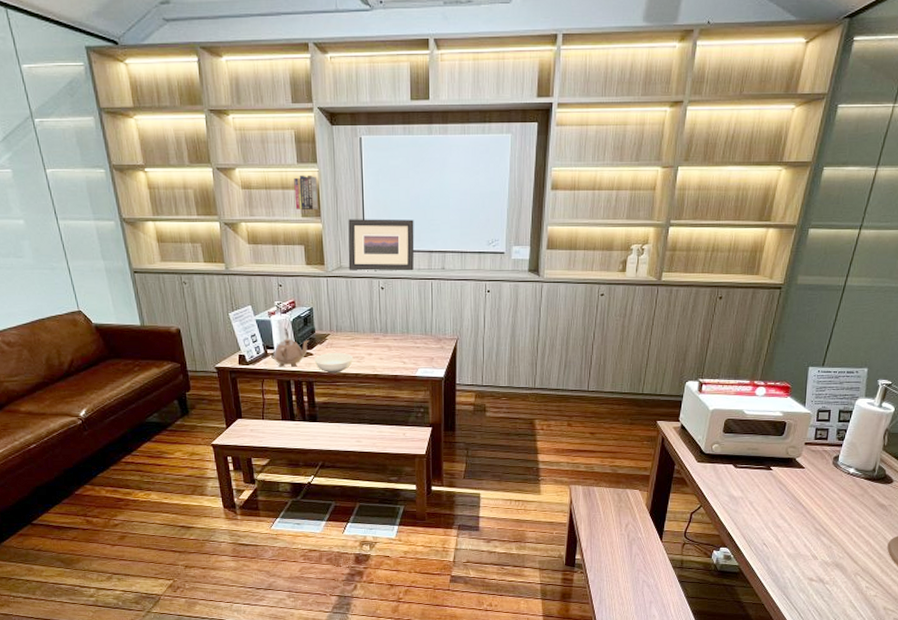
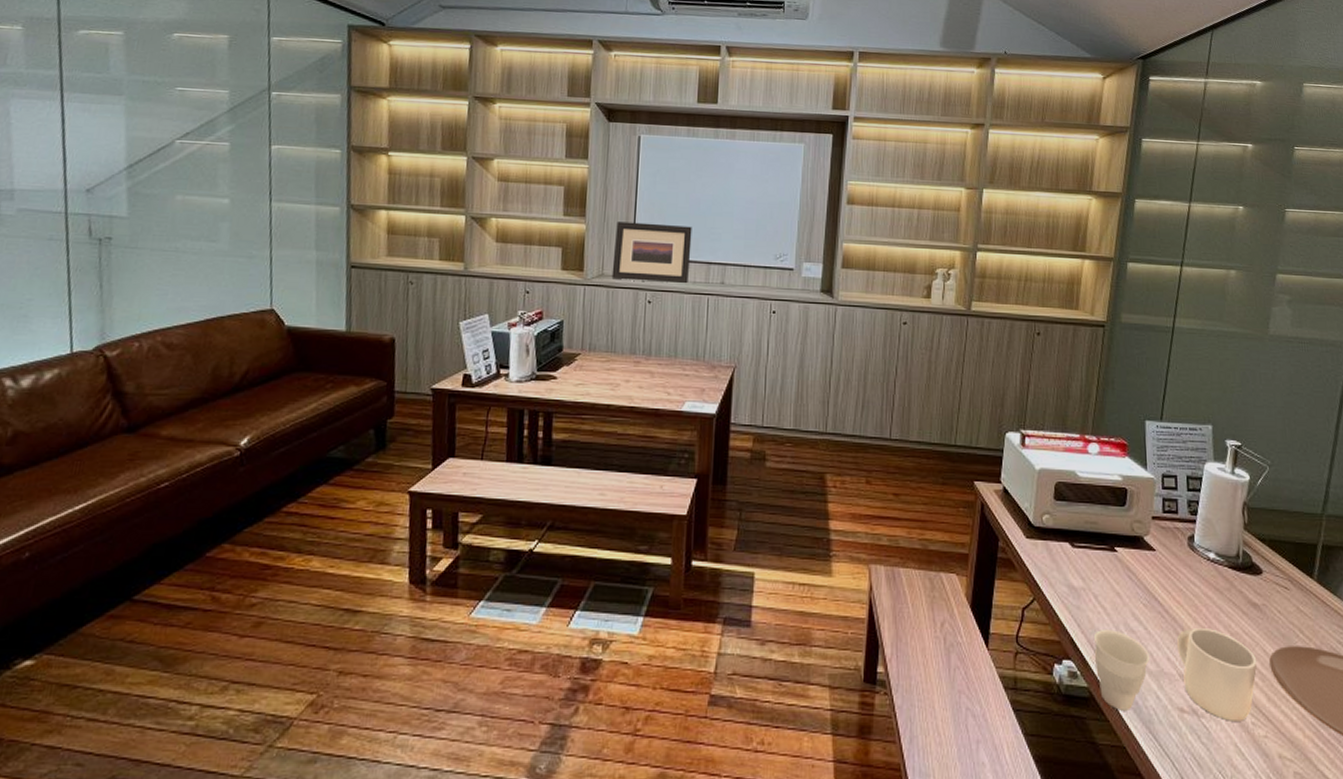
teapot: present [273,338,310,367] -> none [507,356,555,393]
books: present [294,176,319,210] -> none [557,171,586,210]
bowl: present [314,353,354,374] -> none [557,377,607,403]
cup: none [745,526,791,581] -> present [1093,630,1151,711]
mug: none [813,522,878,586] -> present [1176,627,1258,721]

